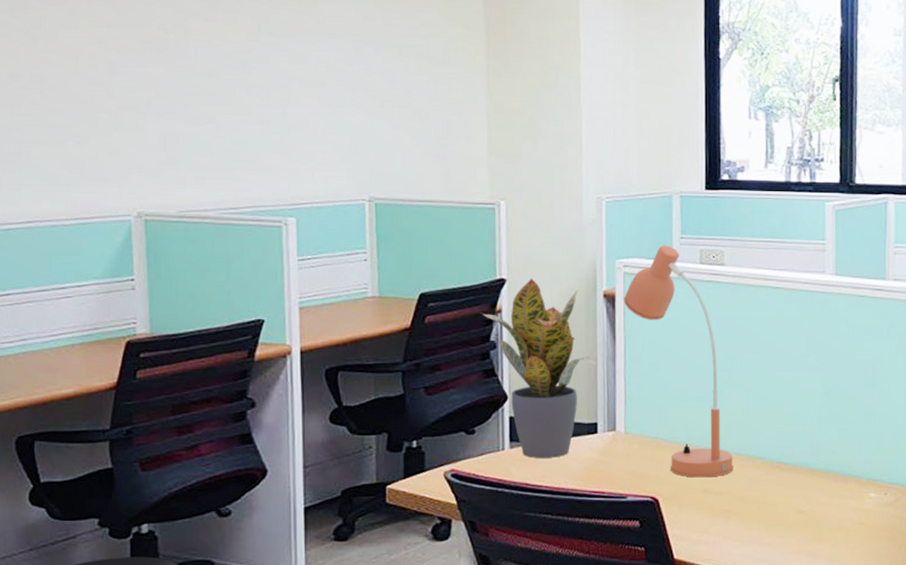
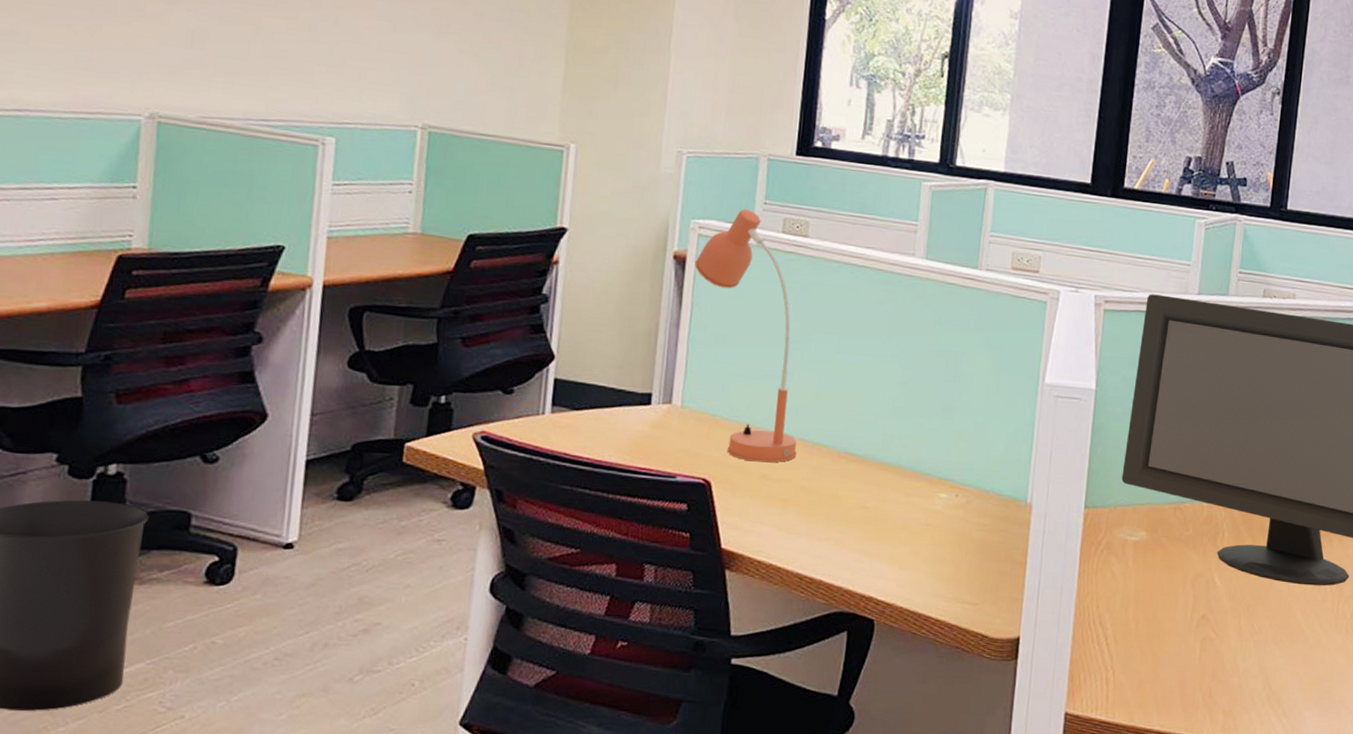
potted plant: present [479,277,596,458] -> none [533,229,658,428]

